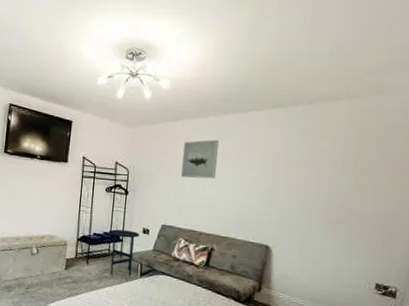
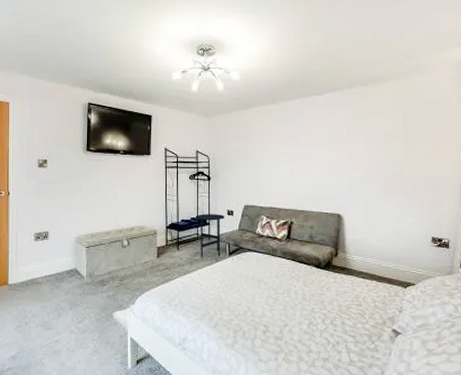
wall art: present [181,139,220,179] -> none [258,122,289,160]

